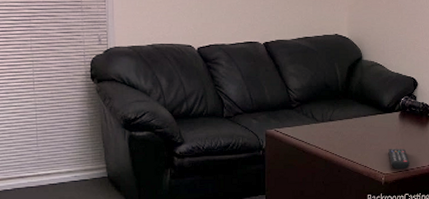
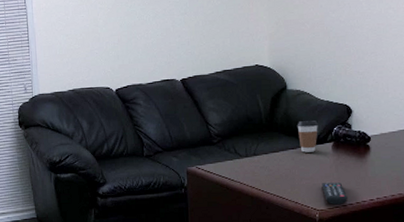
coffee cup: none [370,90,388,120] -> present [298,120,318,153]

